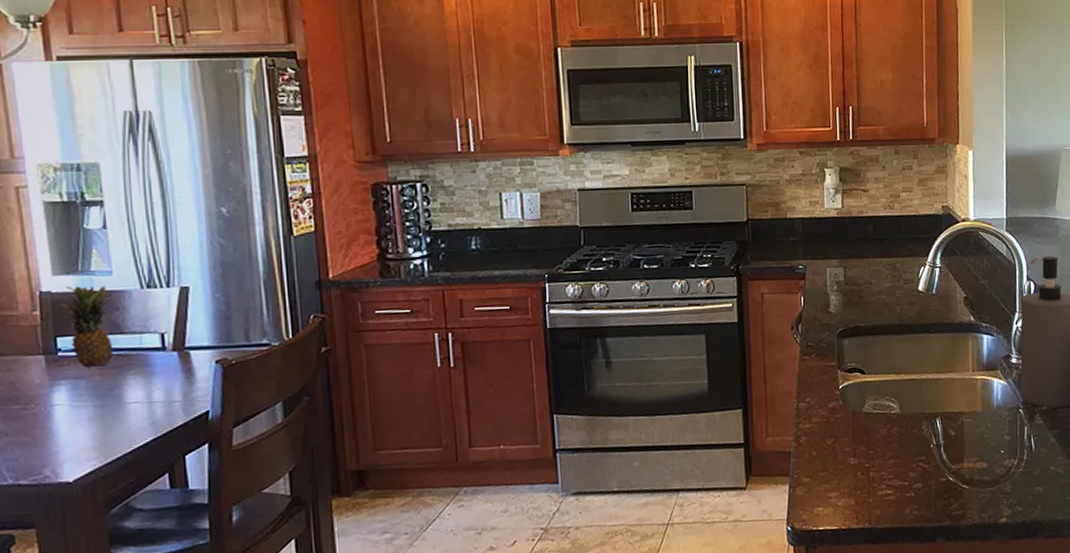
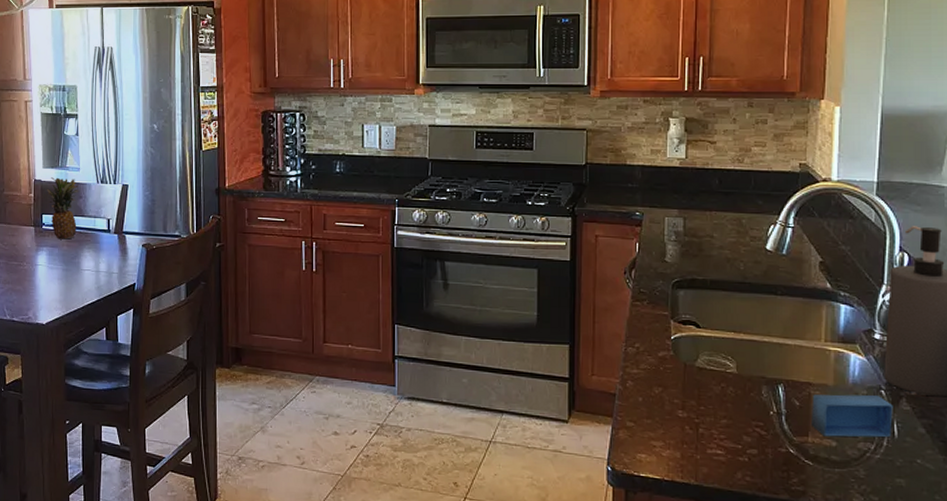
sponge: none [965,414,1030,460] -> present [812,394,893,438]

